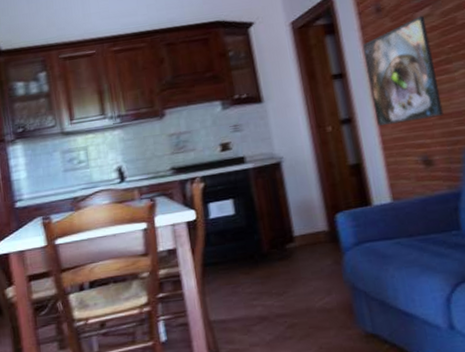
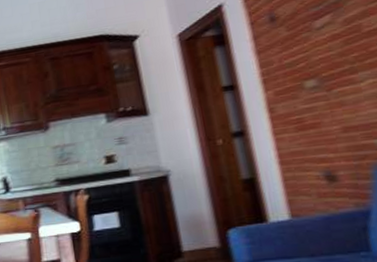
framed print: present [362,15,444,127] -> none [255,23,349,140]

